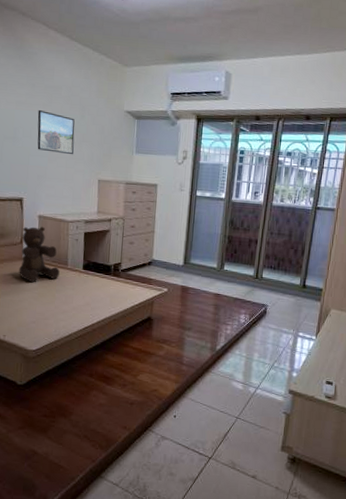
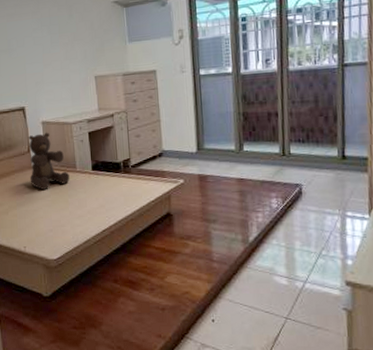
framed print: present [37,109,75,155] -> none [27,17,67,57]

